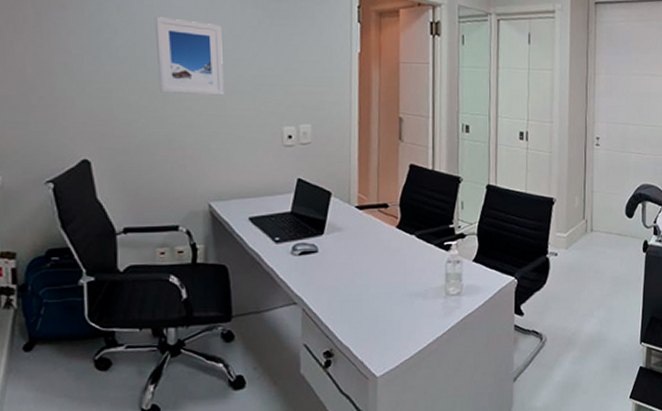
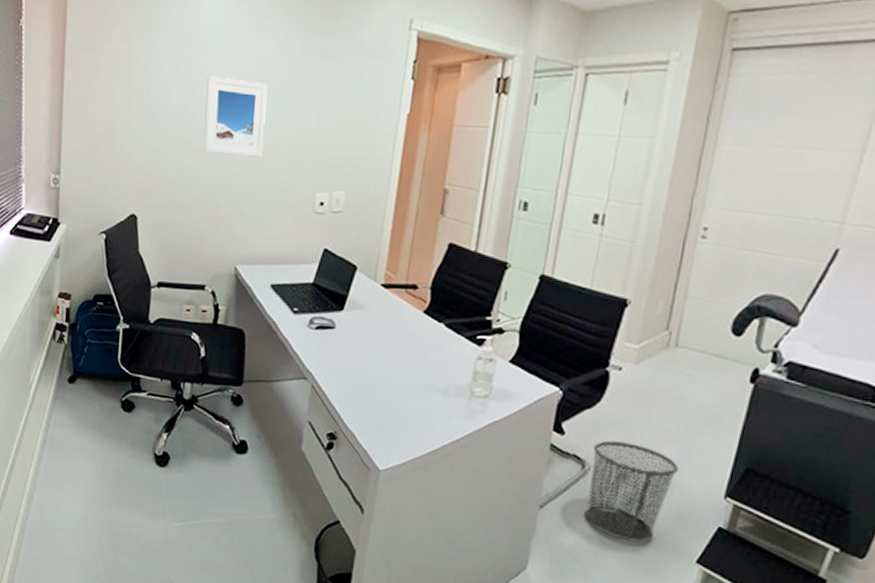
waste bin: none [546,313,607,393] -> present [584,440,678,542]

